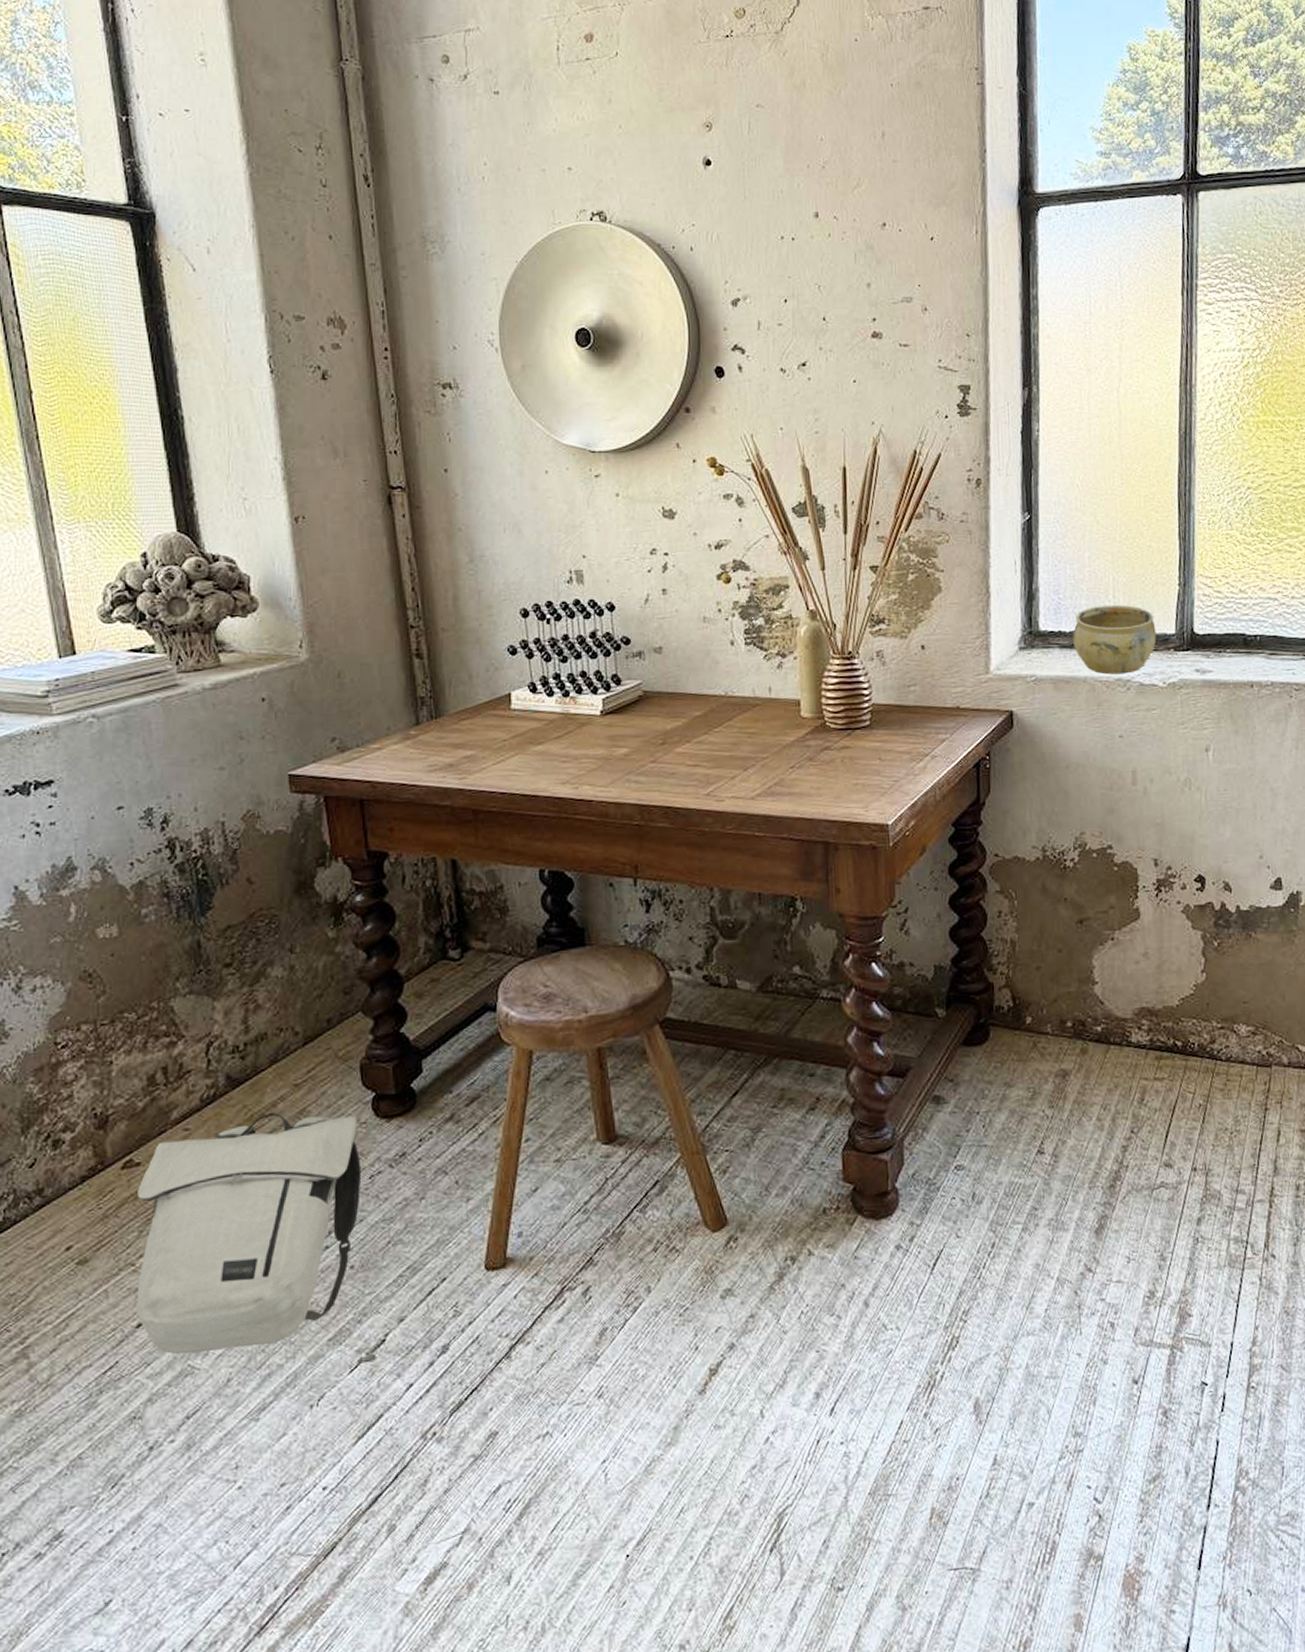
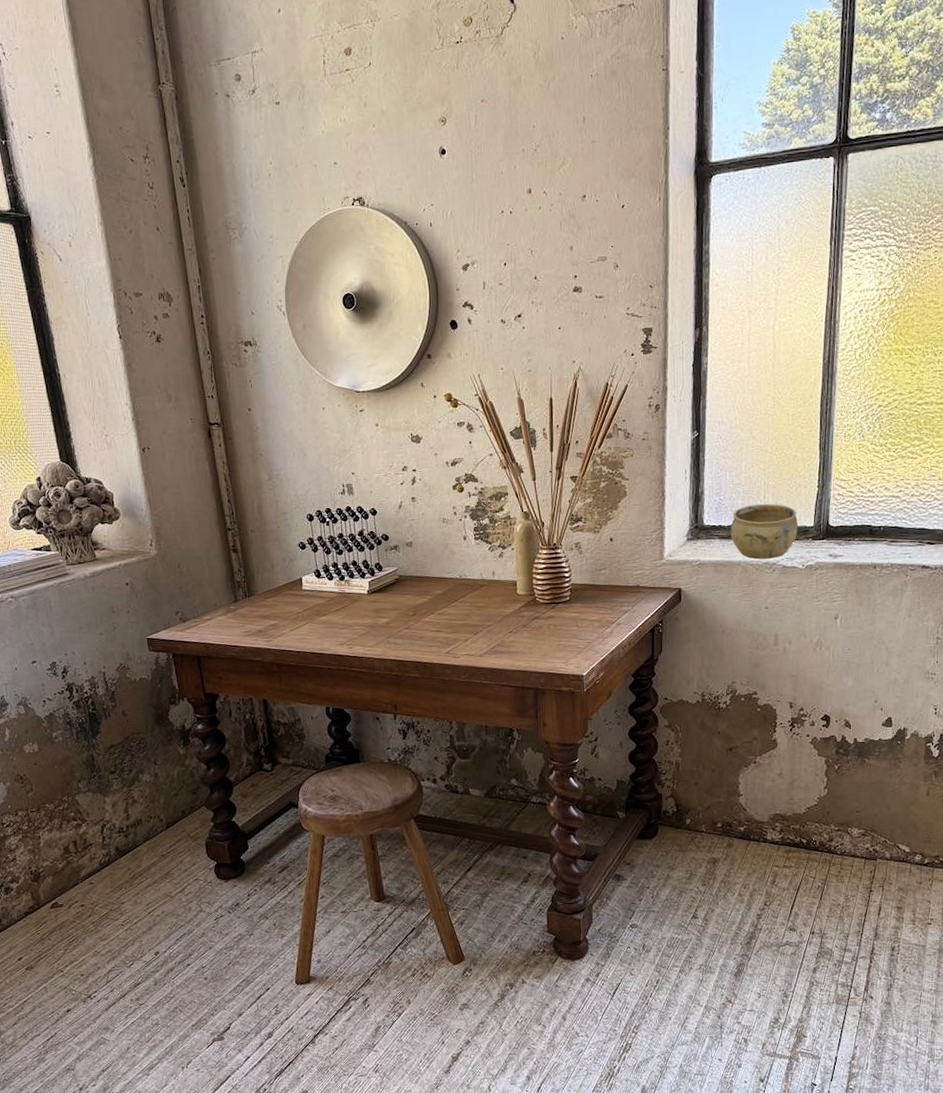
backpack: present [136,1113,362,1354] -> none [61,874,210,1031]

